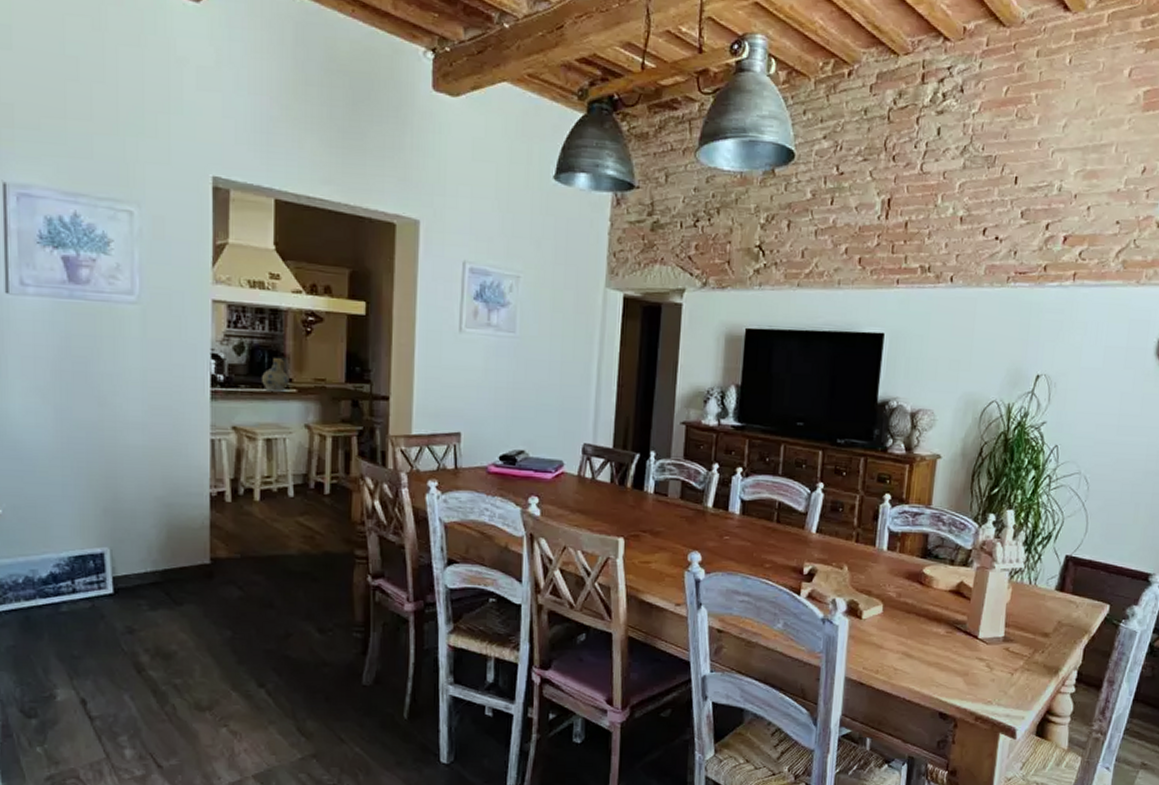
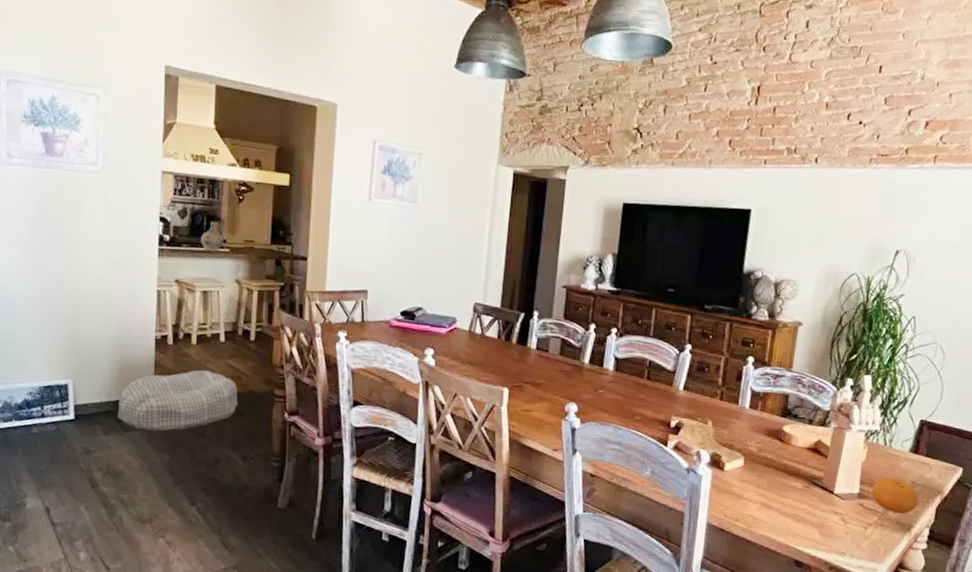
dog bed: none [166,530,312,605] -> present [117,369,238,432]
fruit: none [1016,618,1066,657] -> present [871,477,919,514]

